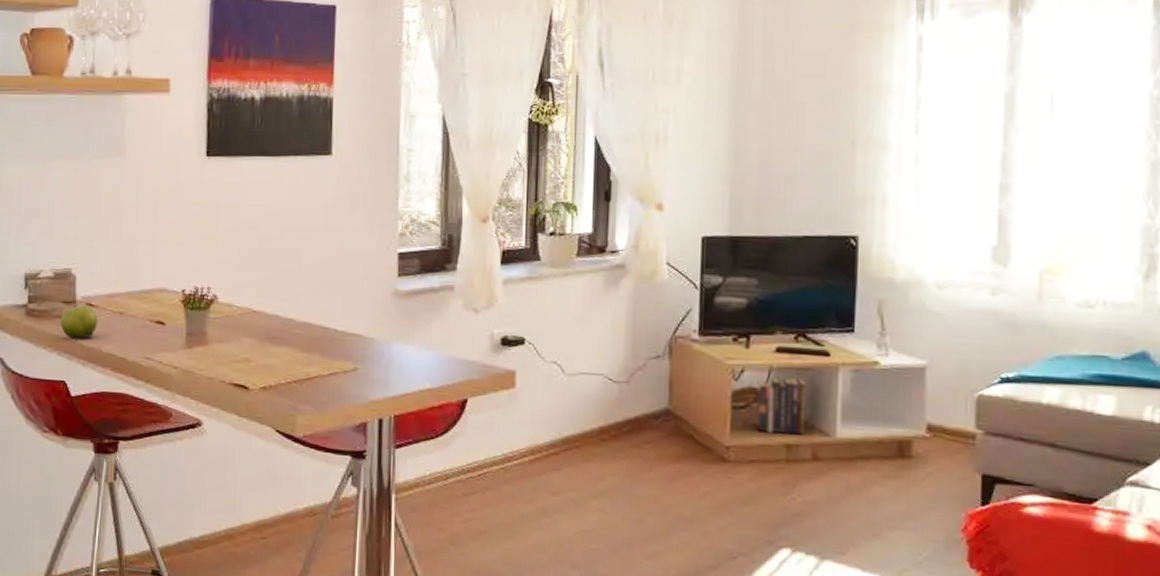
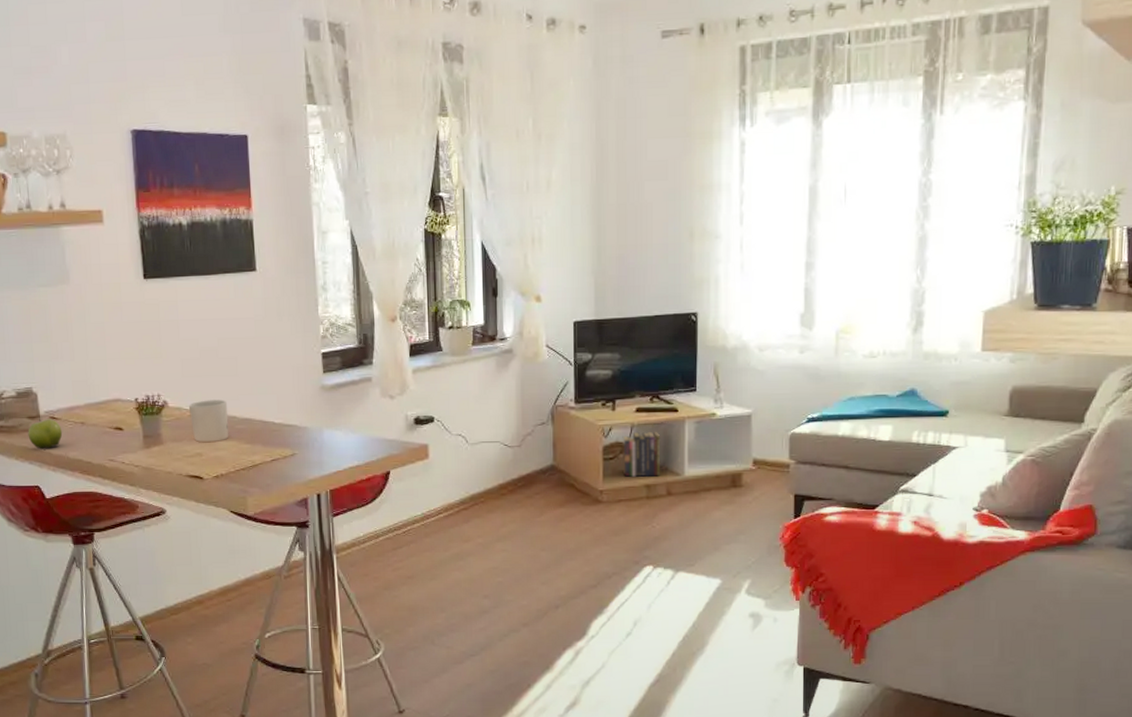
mug: none [240,297,285,348] -> present [188,399,229,443]

